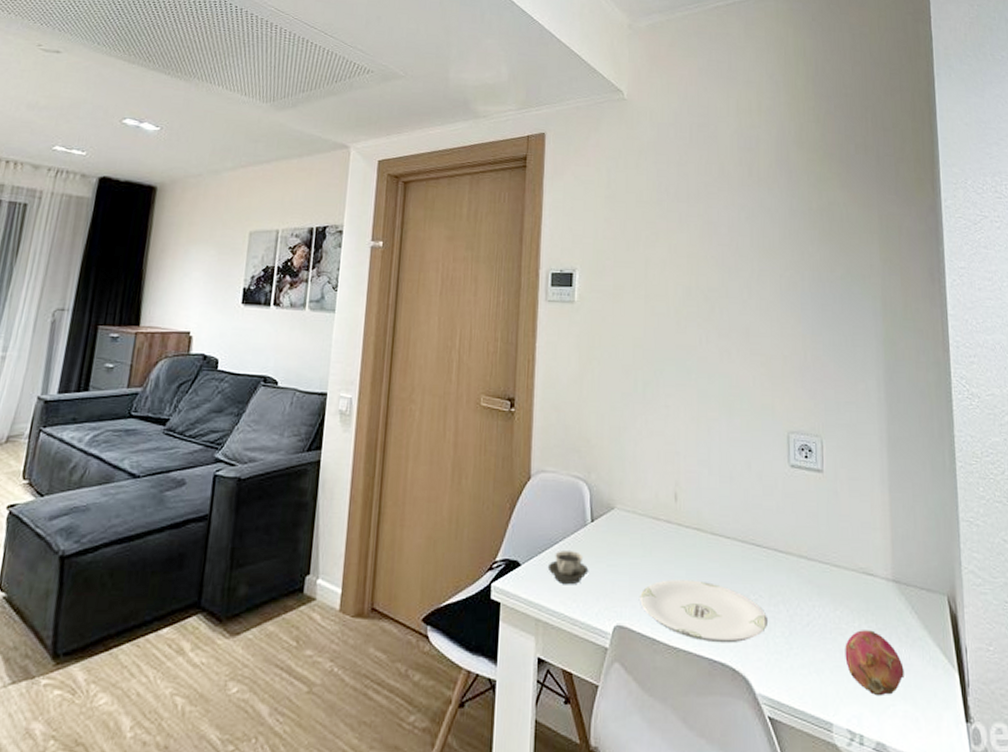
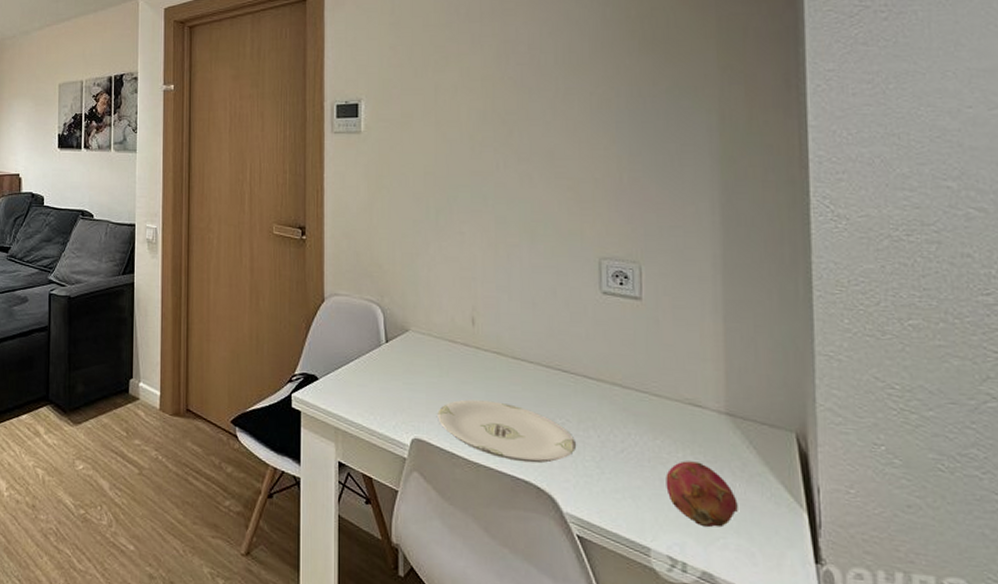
cup: present [547,551,589,585] -> none [344,368,385,400]

